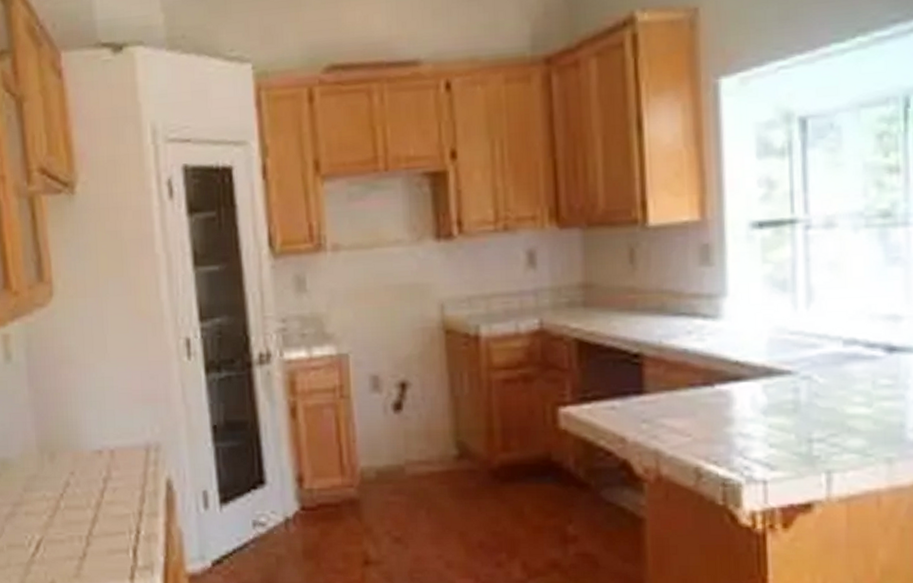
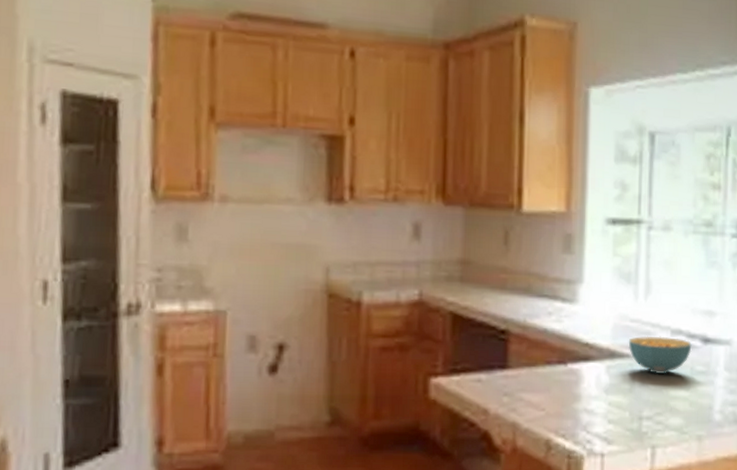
cereal bowl: none [788,348,872,392] -> present [628,336,692,375]

